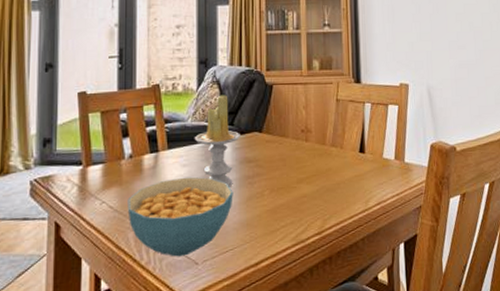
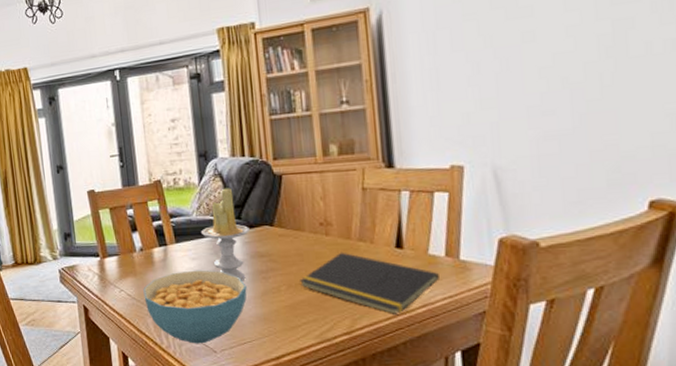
notepad: none [282,156,390,212] -> present [300,252,439,313]

